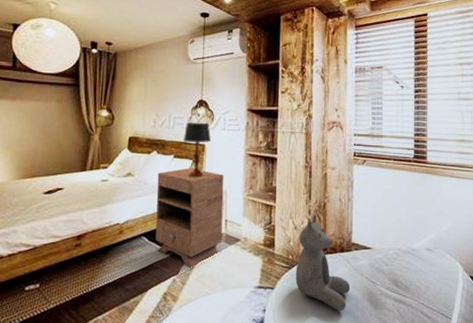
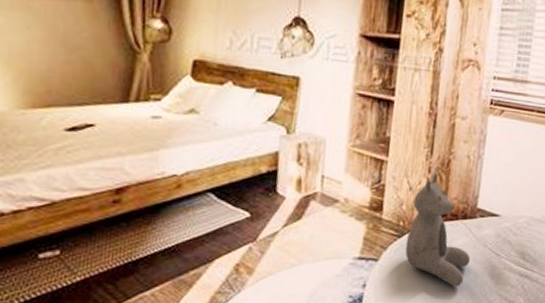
nightstand: present [155,168,224,268] -> none [226,107,323,234]
table lamp: present [184,123,211,177] -> none [271,46,309,120]

